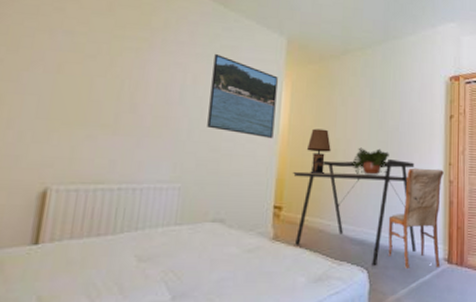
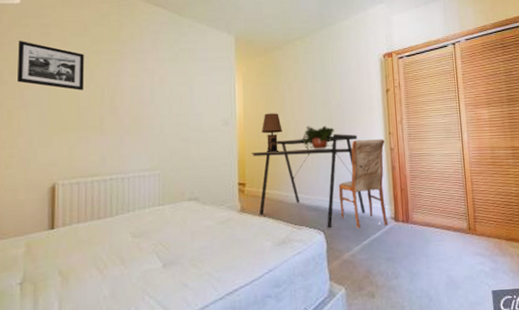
picture frame: none [15,13,105,80] -> present [17,41,84,91]
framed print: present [207,54,278,138] -> none [175,57,232,125]

